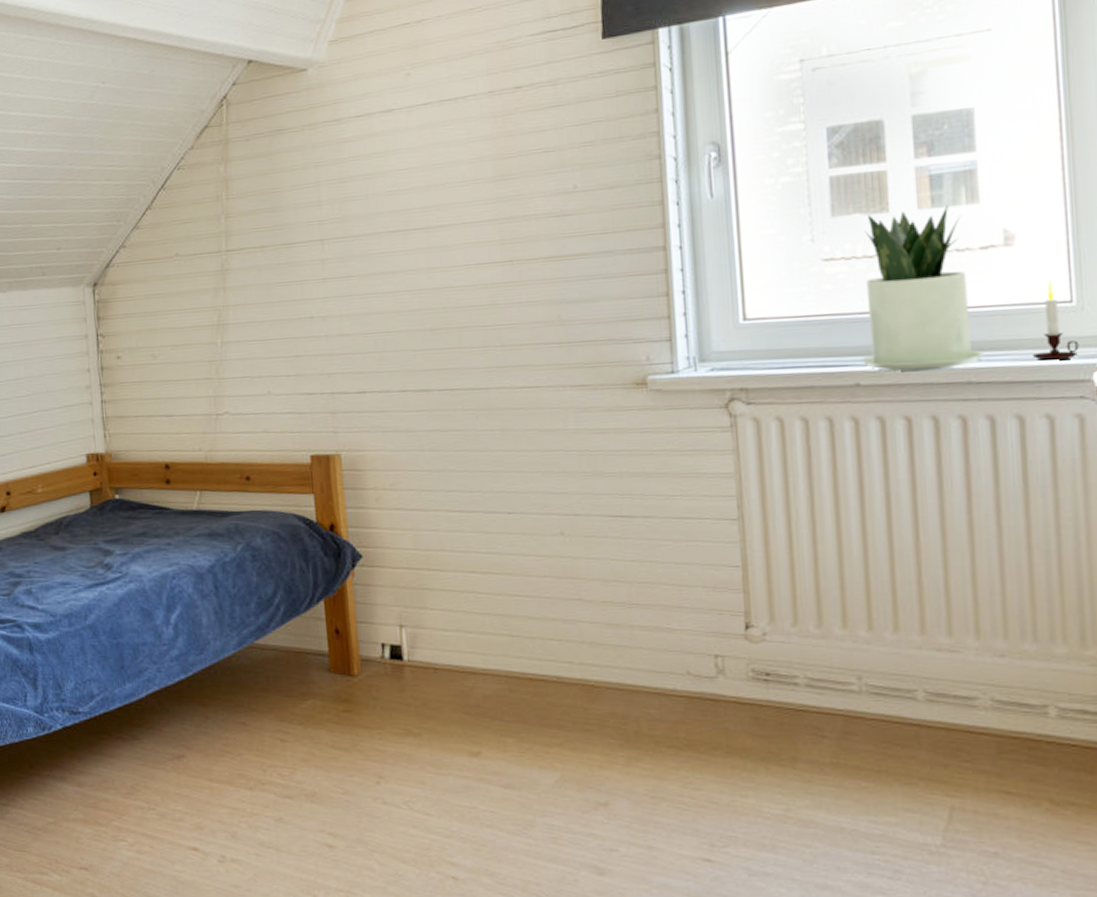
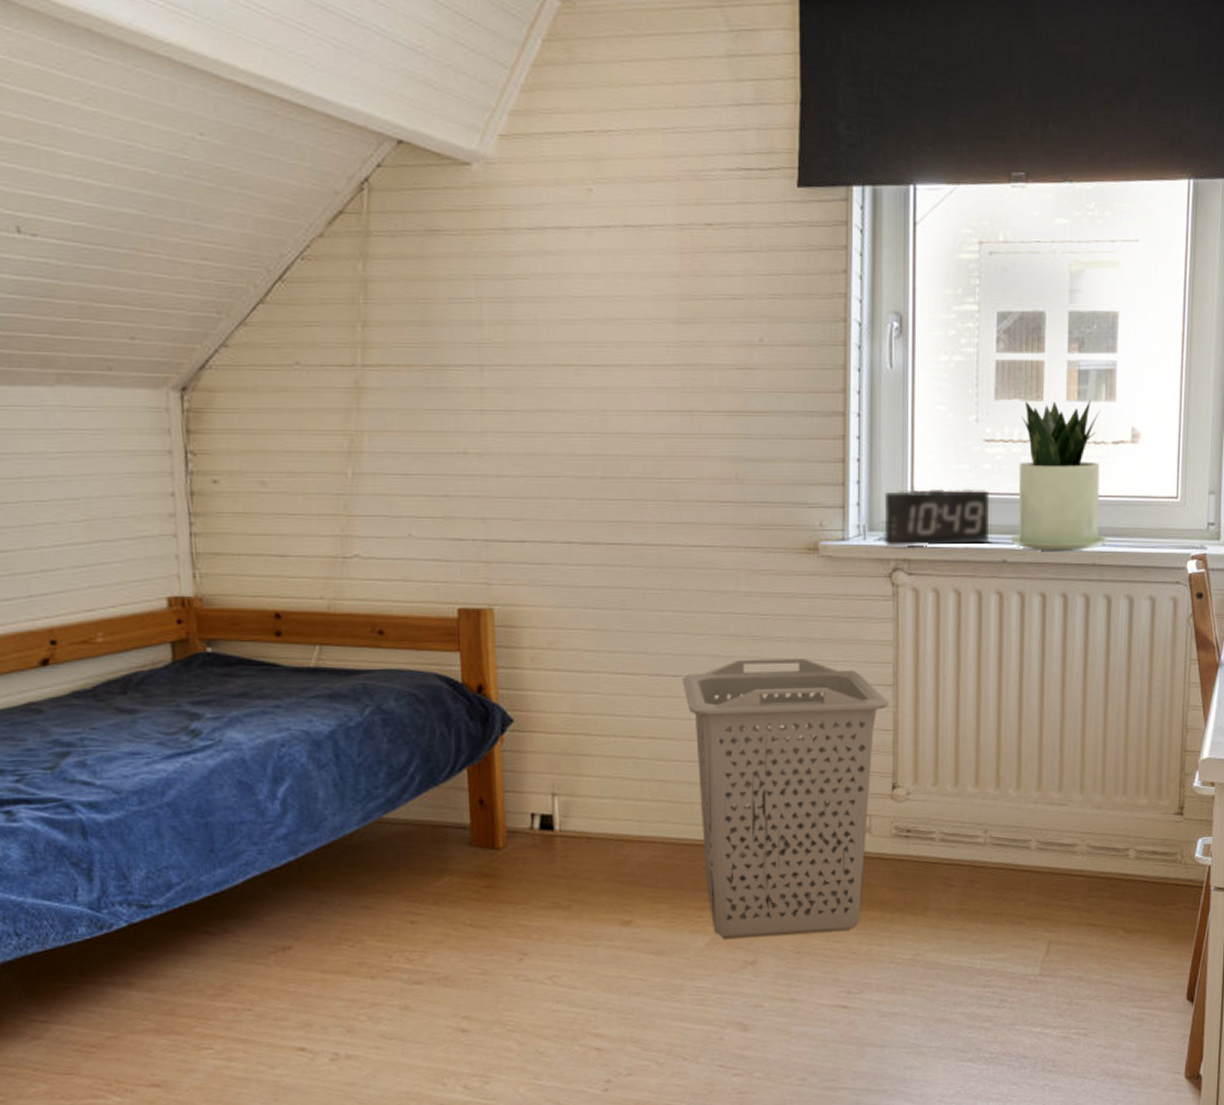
laundry basket: none [517,493,735,779] -> present [682,659,889,940]
alarm clock: none [713,310,838,378] -> present [884,488,990,547]
candle: present [1031,280,1079,362] -> none [1143,477,1179,550]

